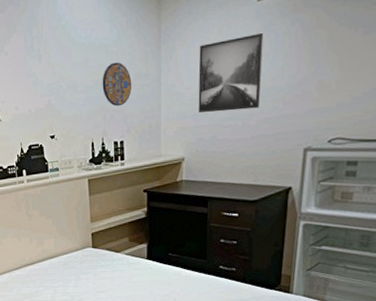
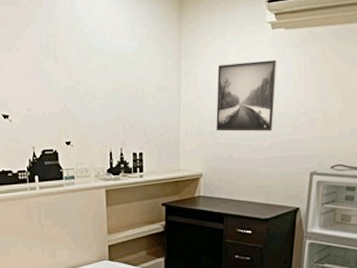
manhole cover: present [102,62,132,107] -> none [121,72,152,117]

